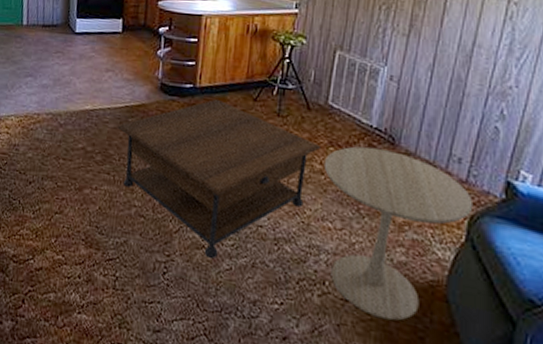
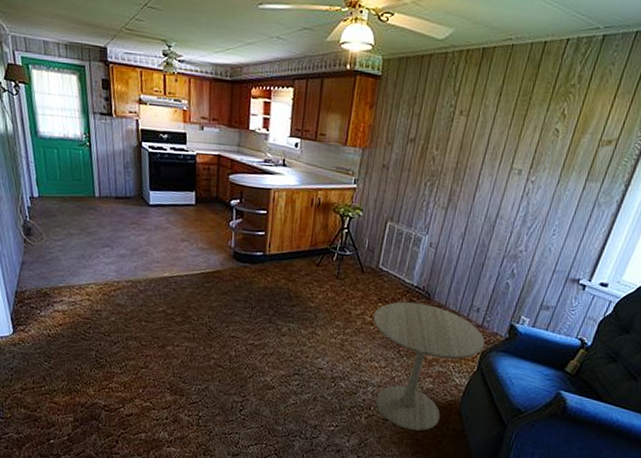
coffee table: present [116,98,321,259] -> none [194,264,372,396]

